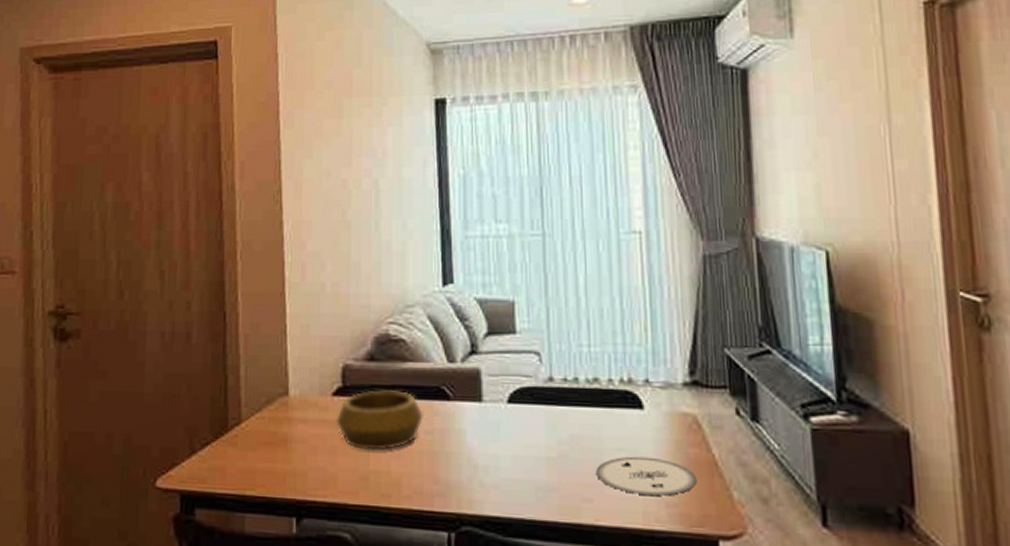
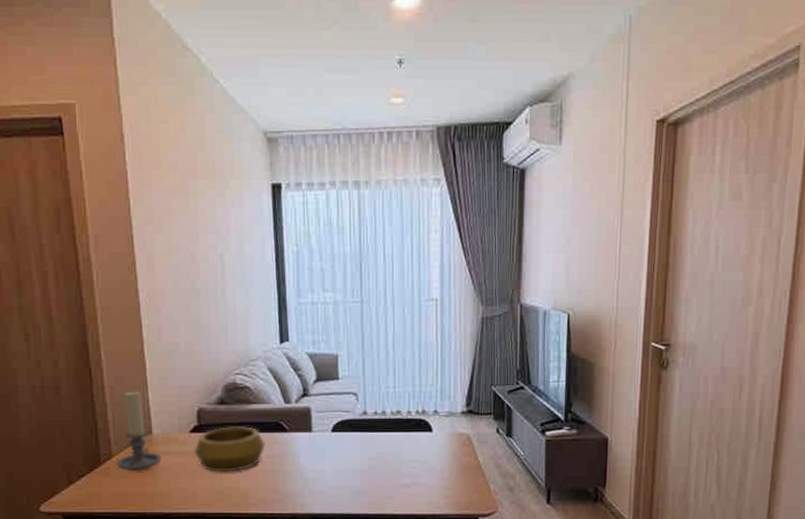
candle holder: none [245,341,298,443] -> present [116,391,161,472]
plate: present [596,456,698,496] -> none [396,465,467,491]

